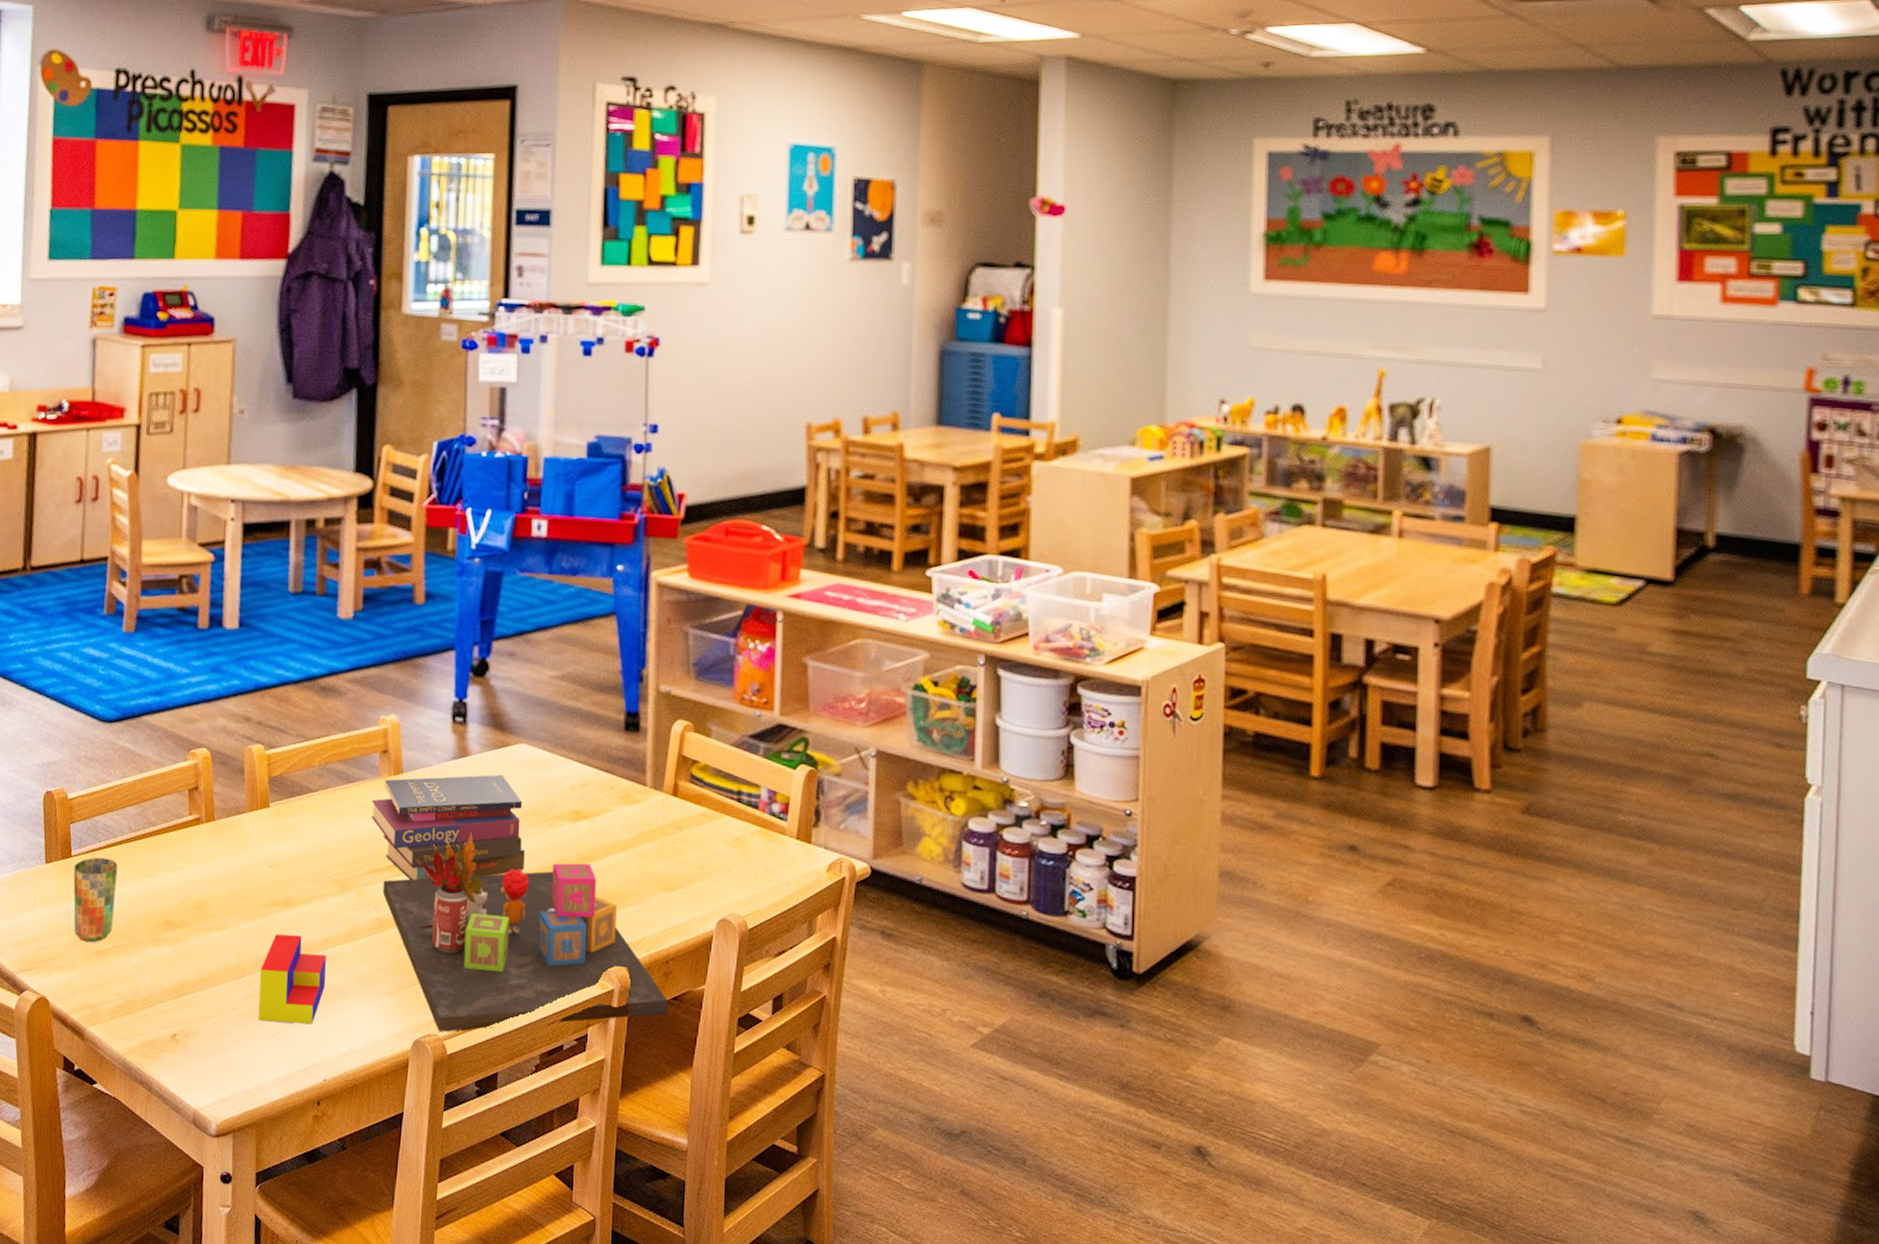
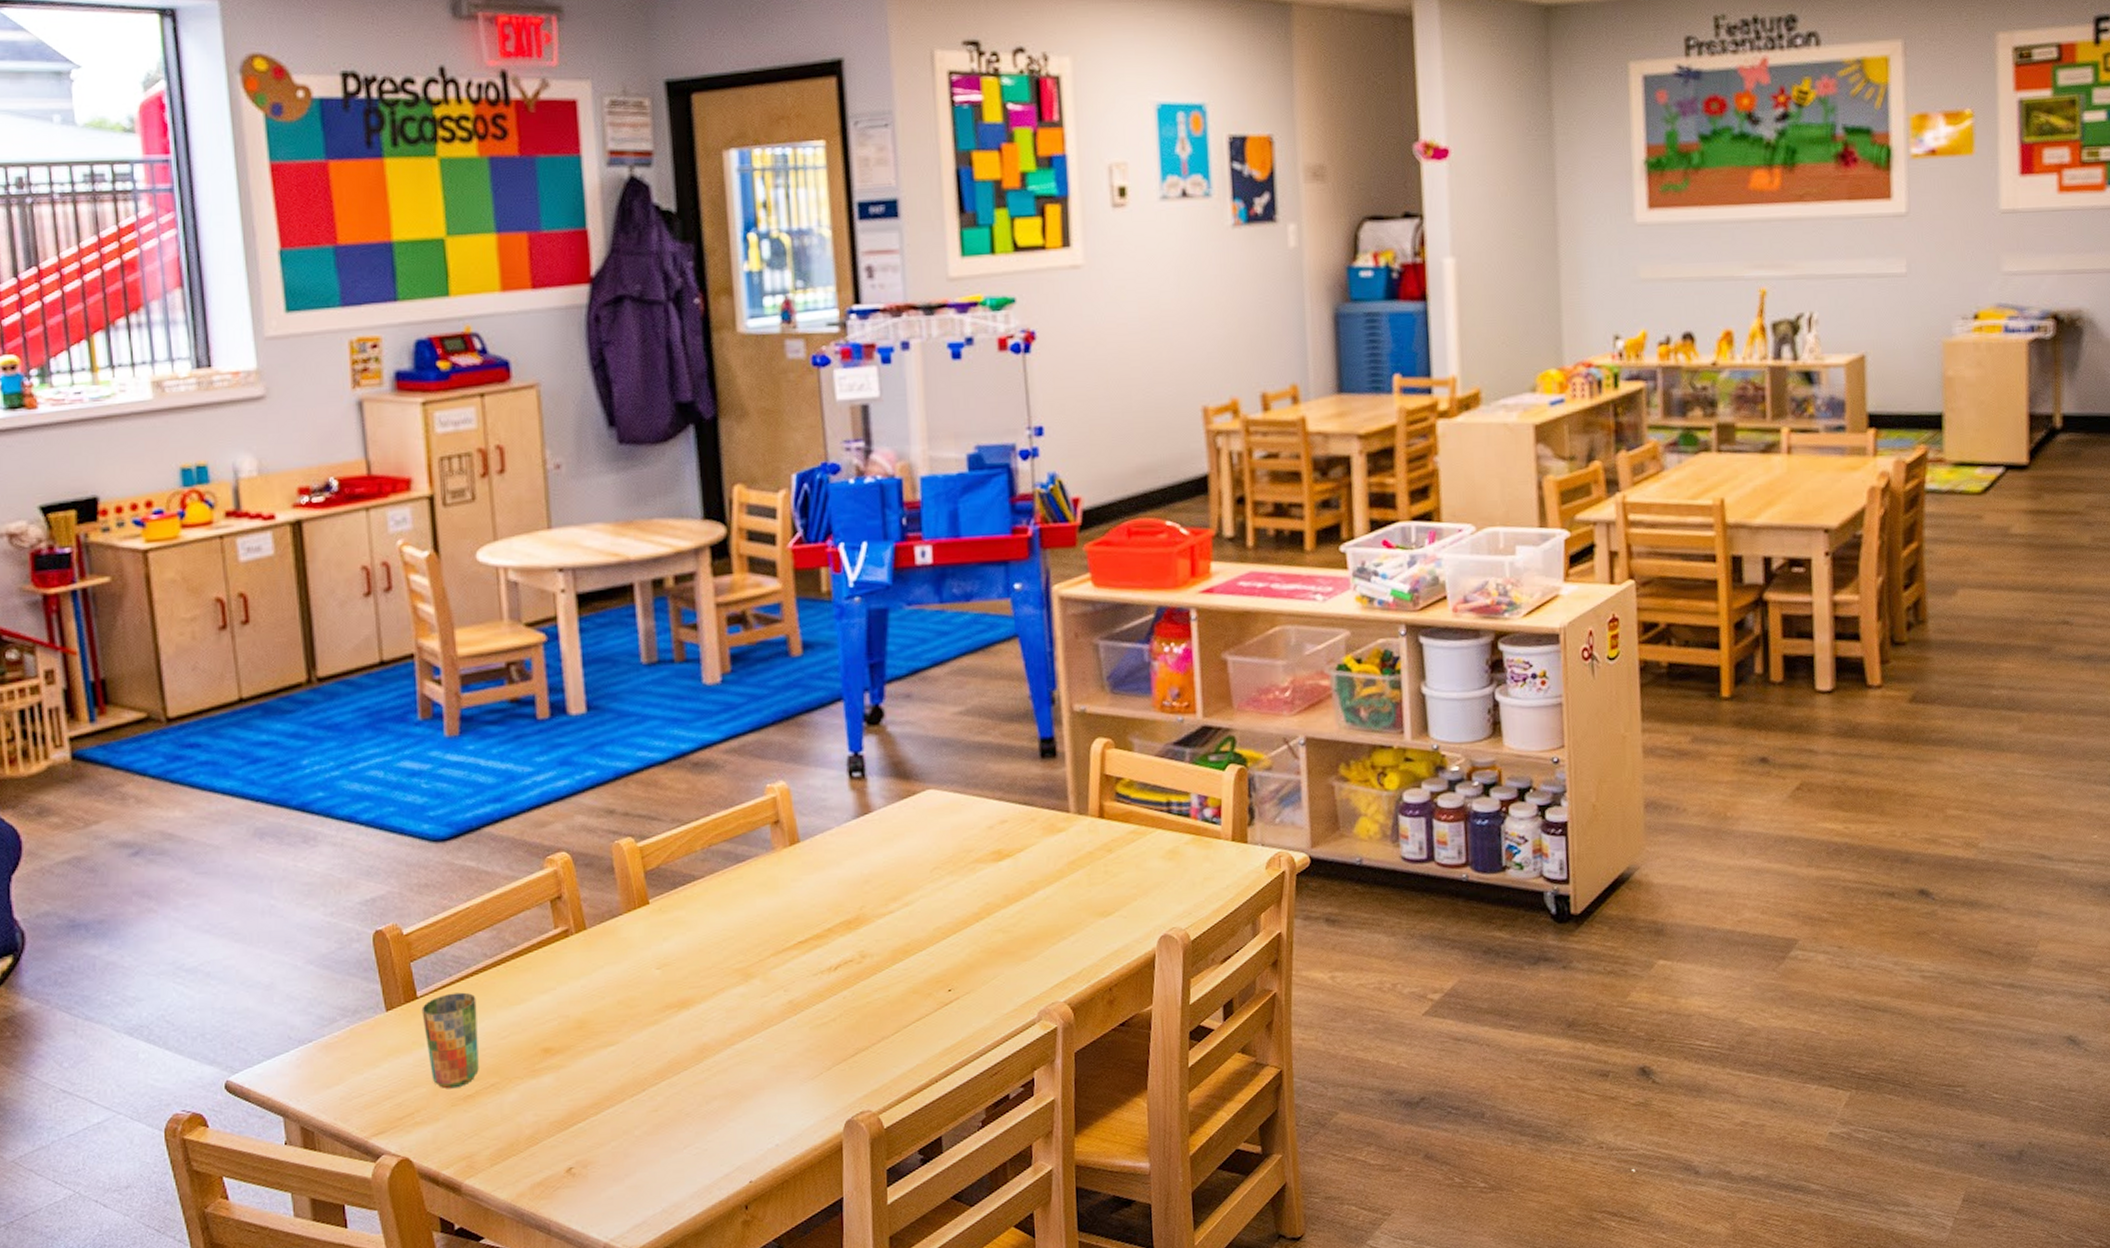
toy blocks: present [258,934,326,1025] -> none [661,1035,739,1135]
books: present [371,774,525,881] -> none [768,825,947,954]
toy block set: present [382,832,669,1032] -> none [791,892,1116,1106]

